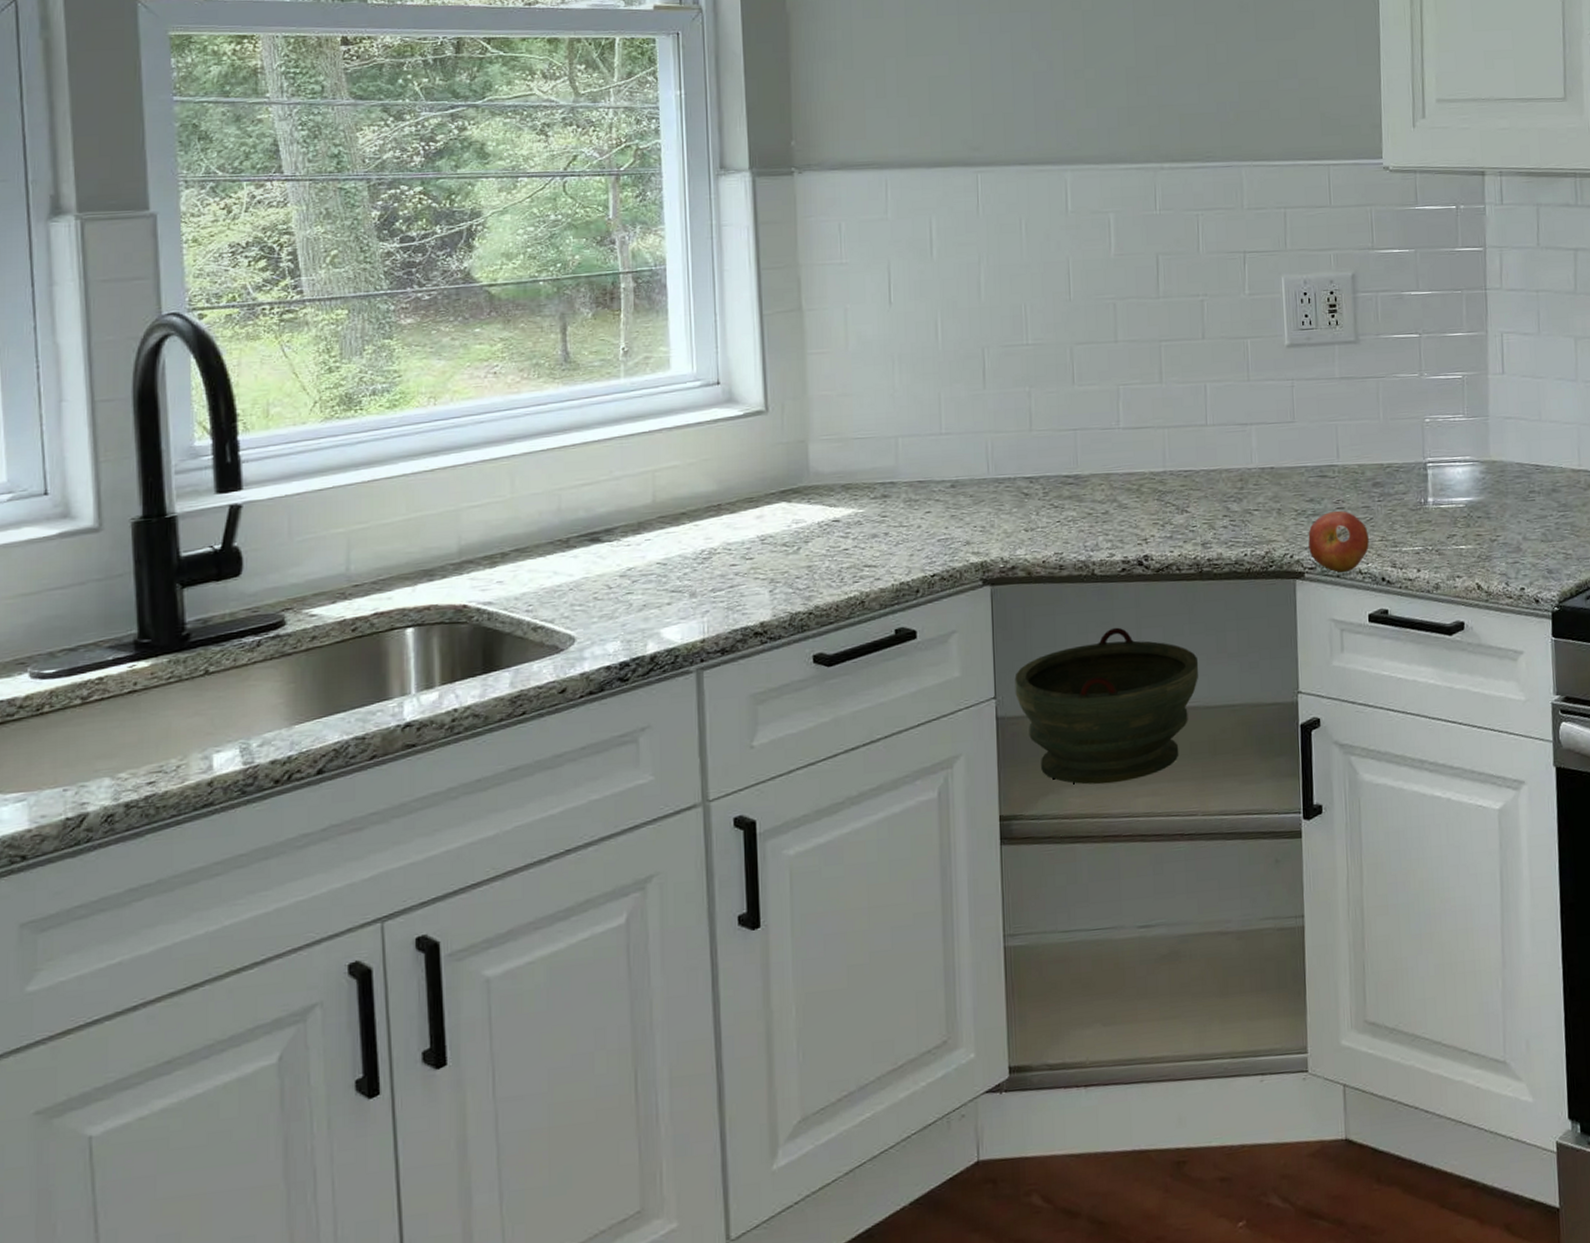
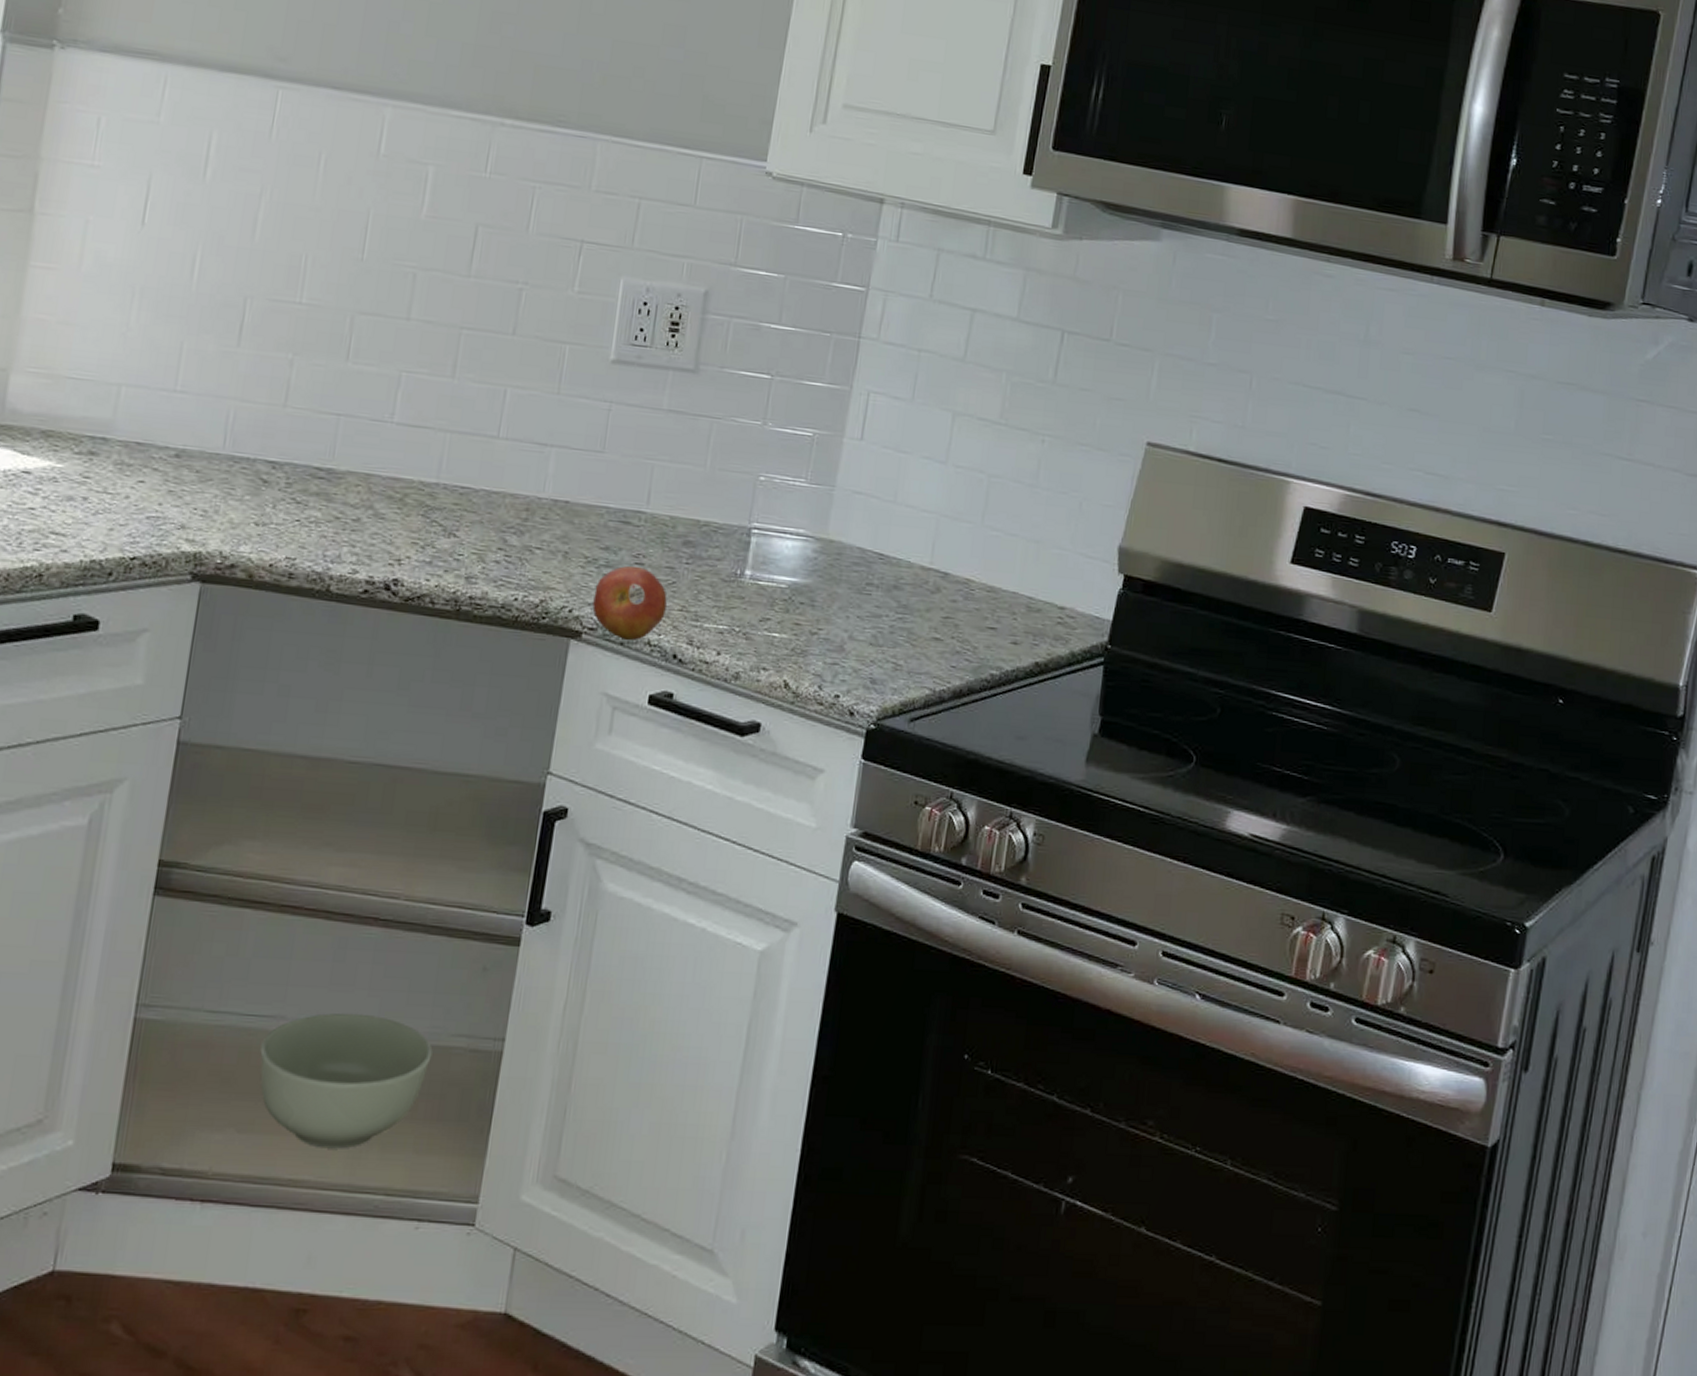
bowl: present [1014,627,1199,785] -> none [205,658,436,844]
bowl: none [1109,913,1248,1028] -> present [259,1012,433,1149]

